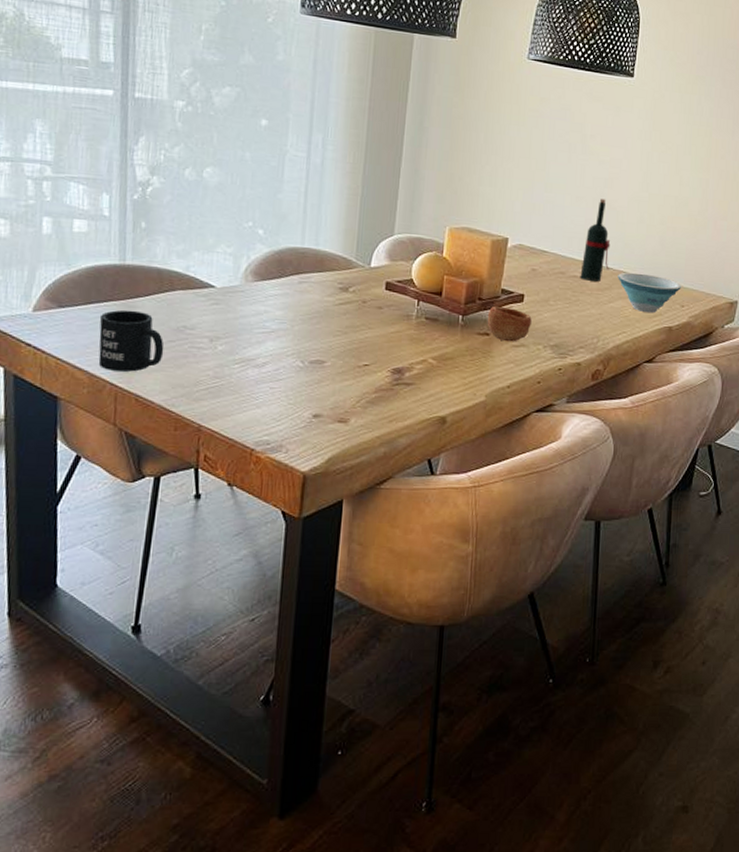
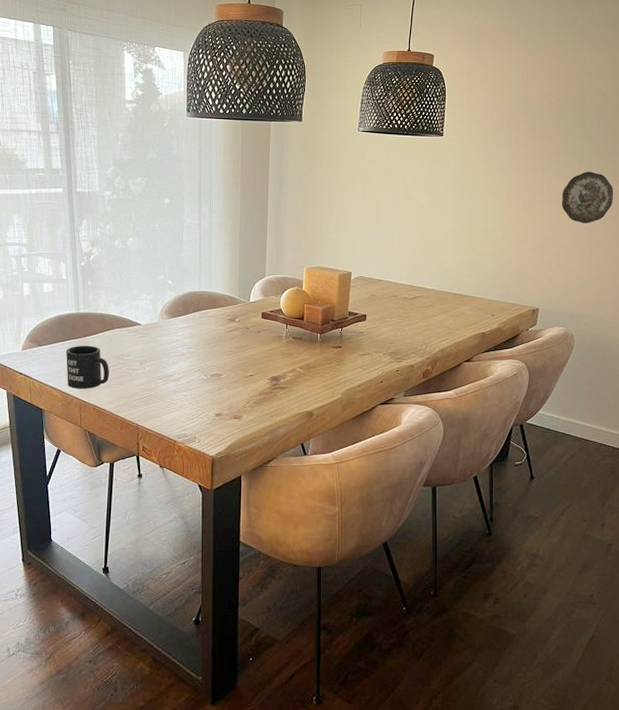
cup: present [487,305,532,342] -> none [339,325,373,352]
wine bottle: present [580,198,611,282] -> none [409,235,432,301]
bowl: present [618,272,682,313] -> none [439,291,492,323]

